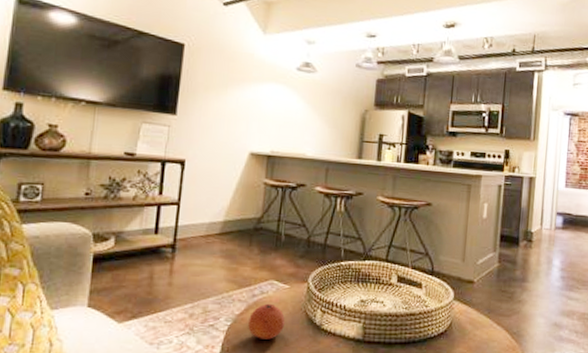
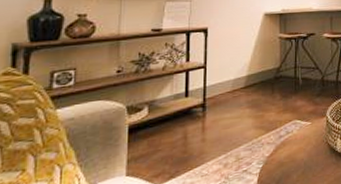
fruit: present [248,303,285,339] -> none [278,141,310,175]

